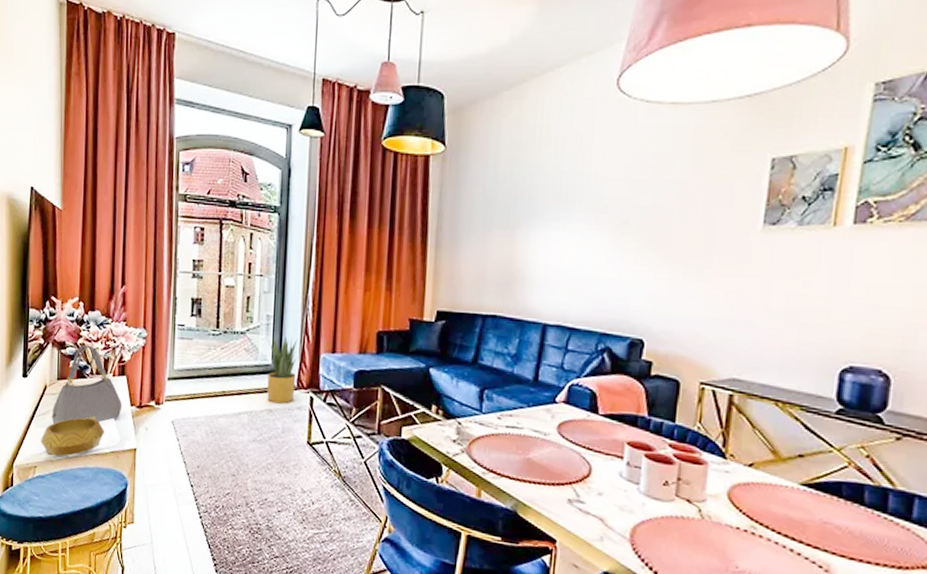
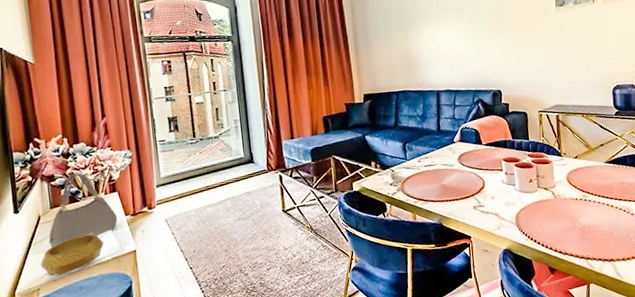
planter: present [267,337,298,404] -> none [238,134,267,187]

